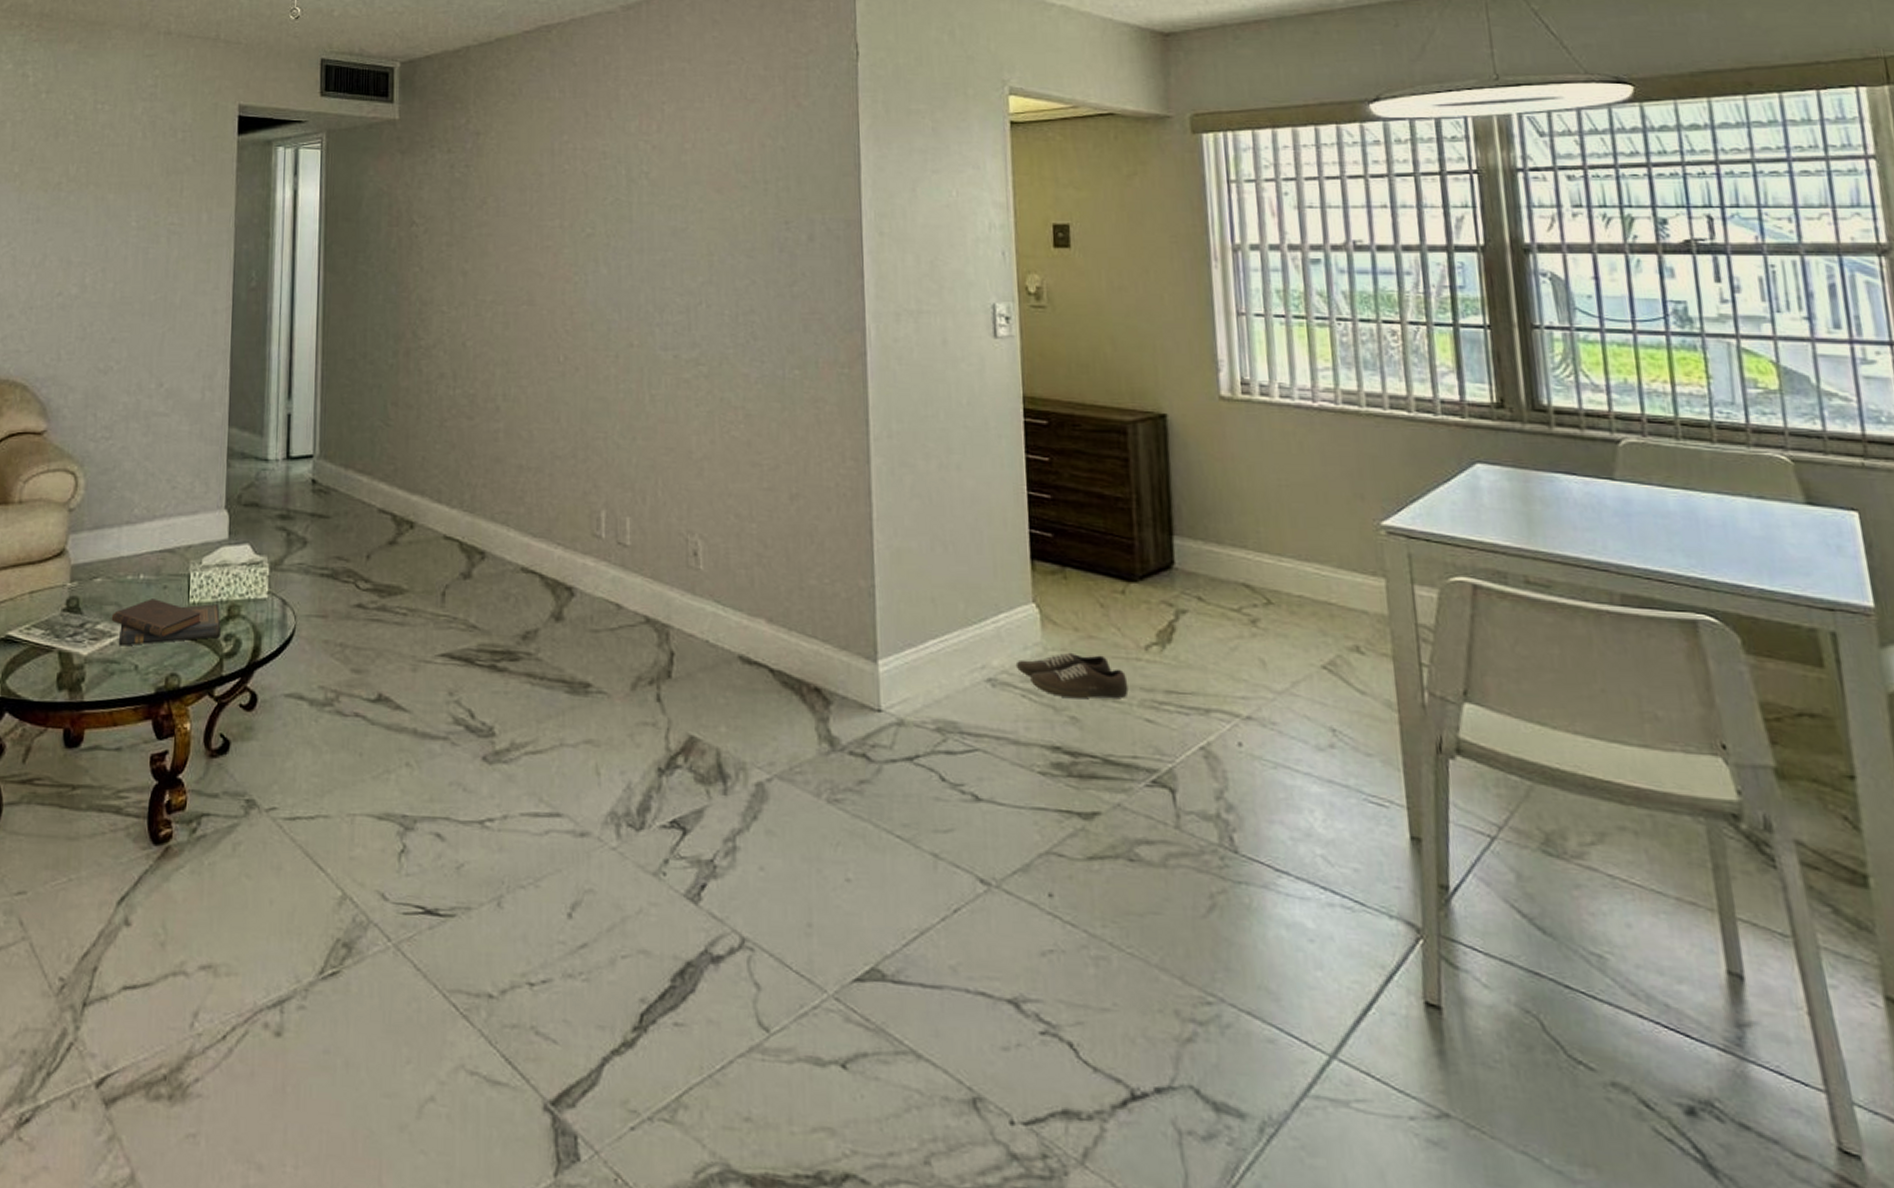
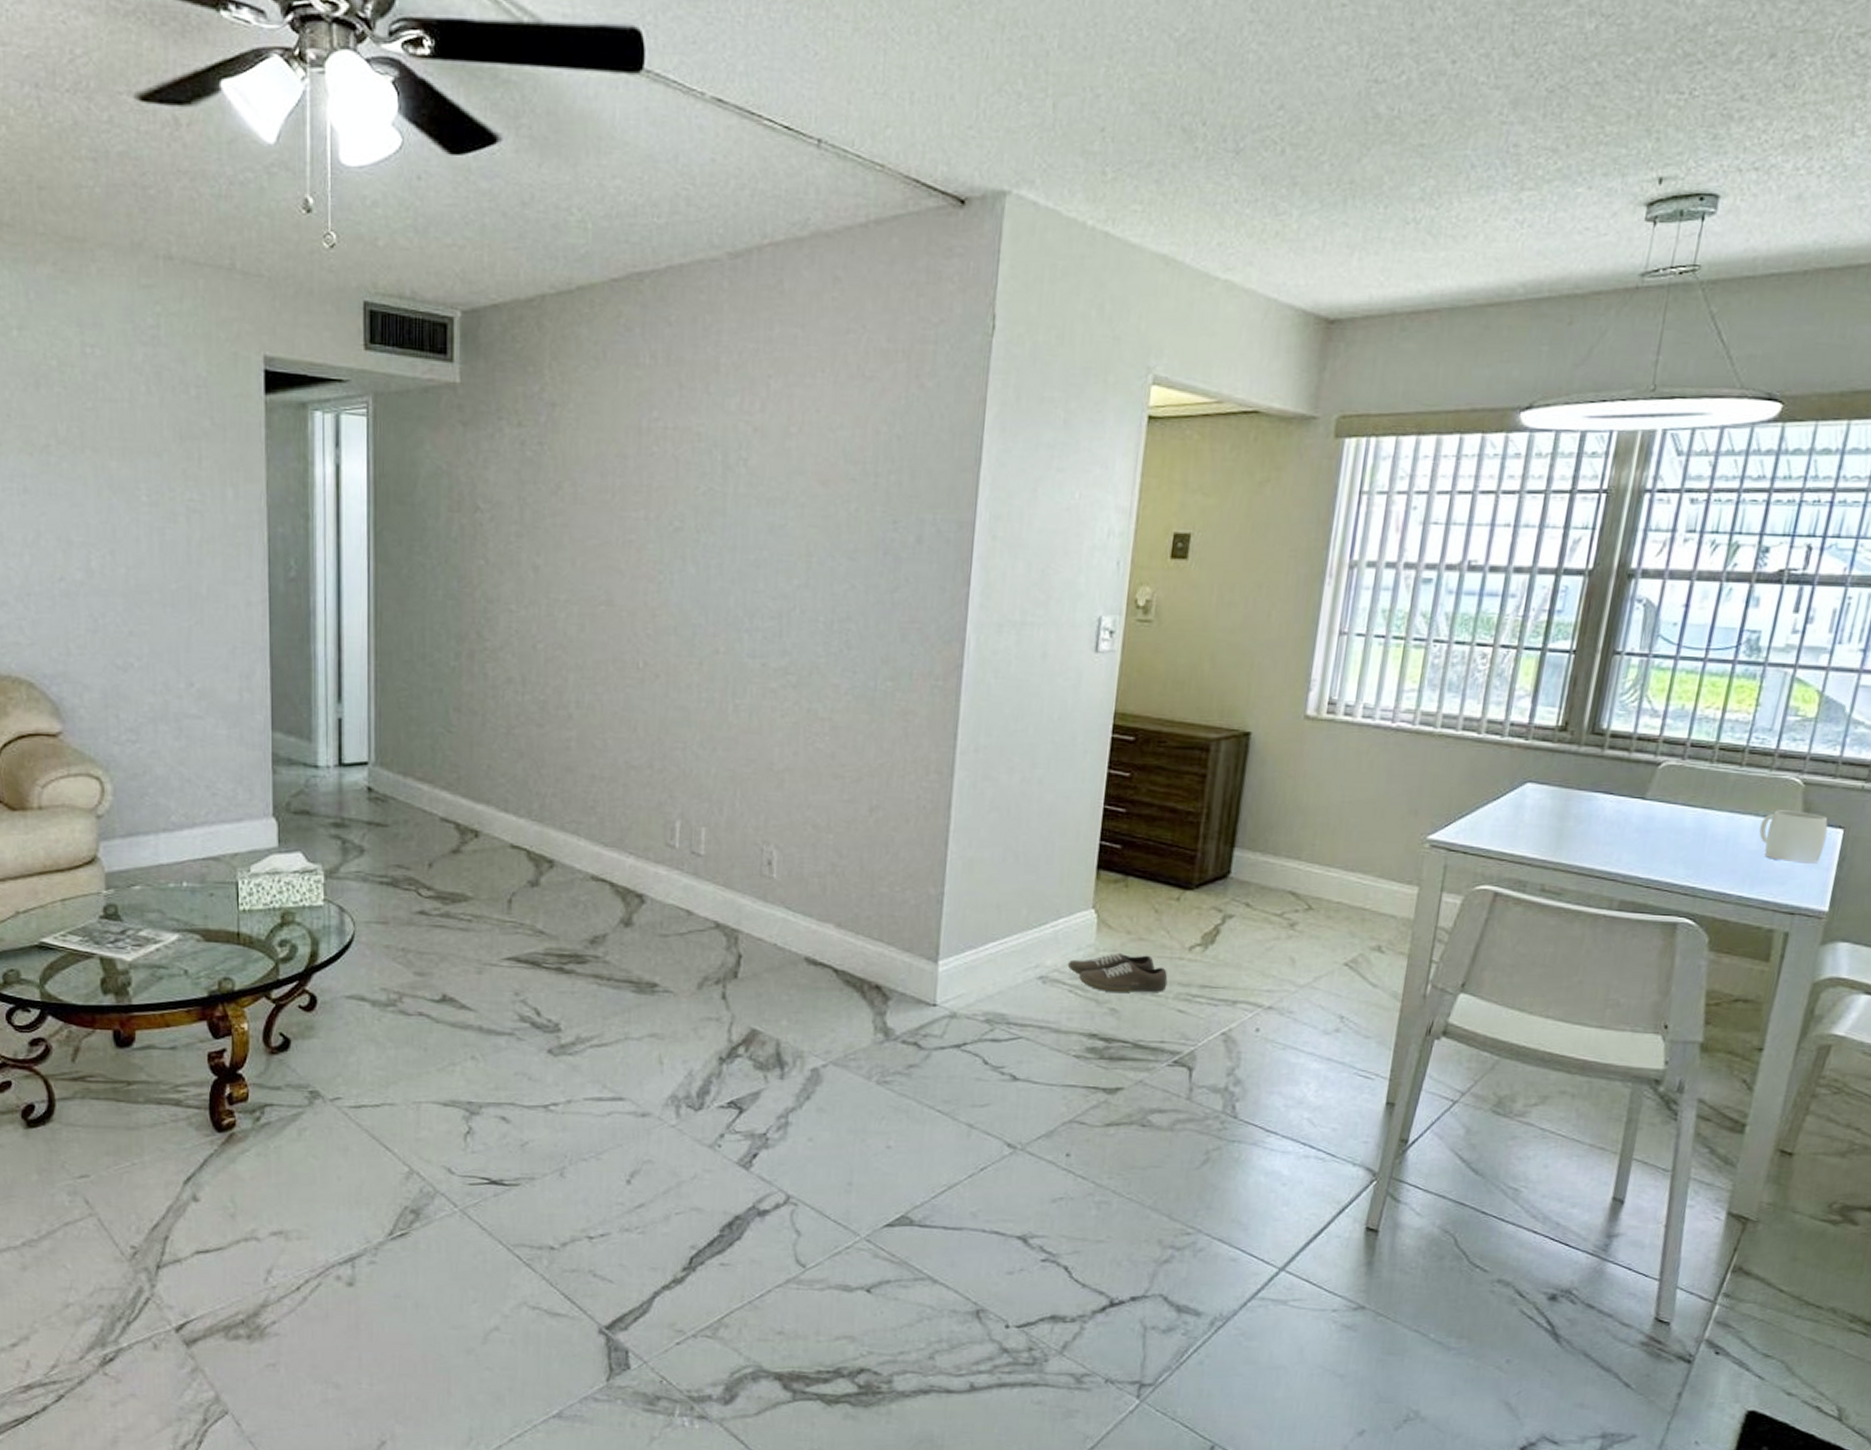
diary: present [111,599,221,646] -> none [155,906,275,952]
mug: none [1757,490,1843,553] -> present [1759,810,1828,865]

